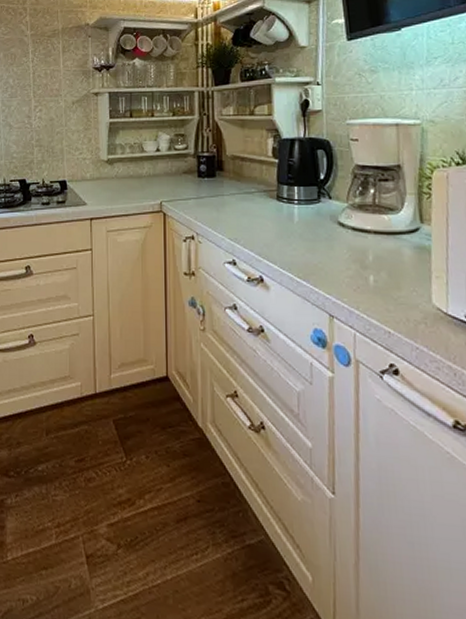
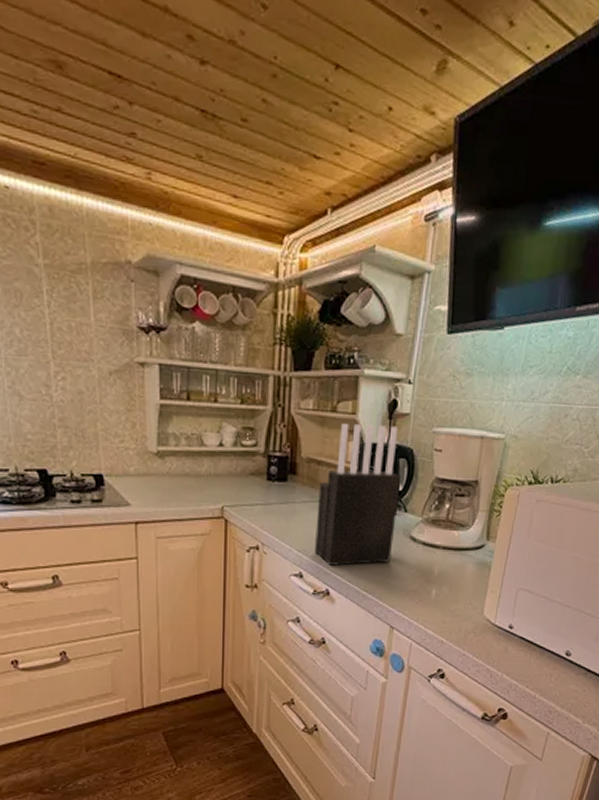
knife block: none [244,122,322,253] -> present [315,424,402,566]

